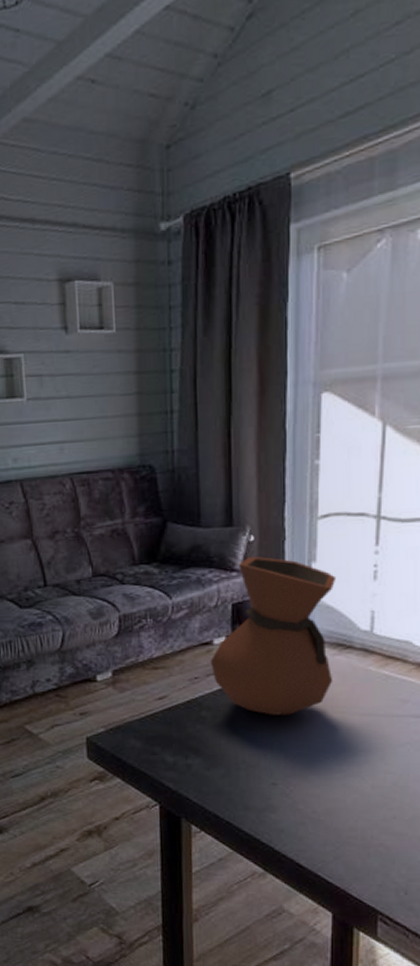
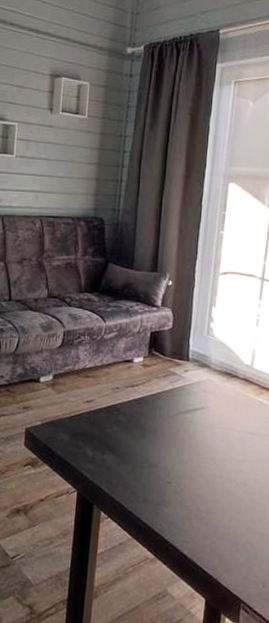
vase: present [210,556,337,715] -> none [129,296,230,426]

